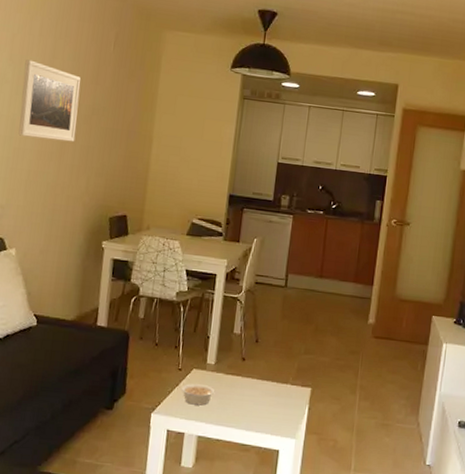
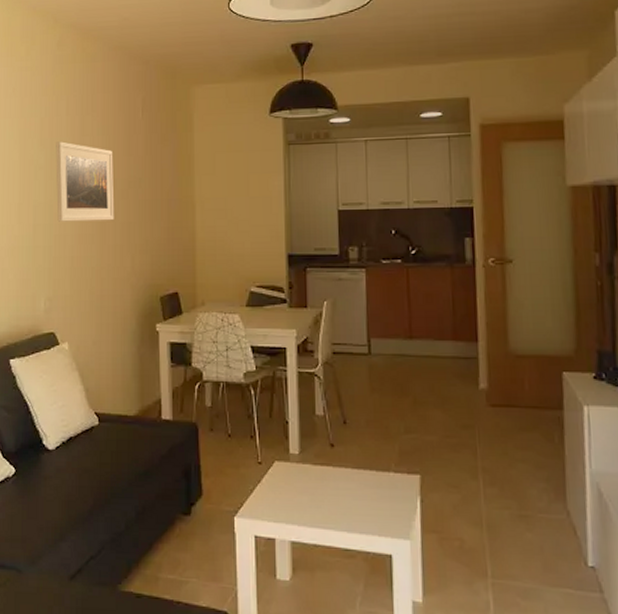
legume: present [180,384,215,406] -> none [264,479,304,505]

